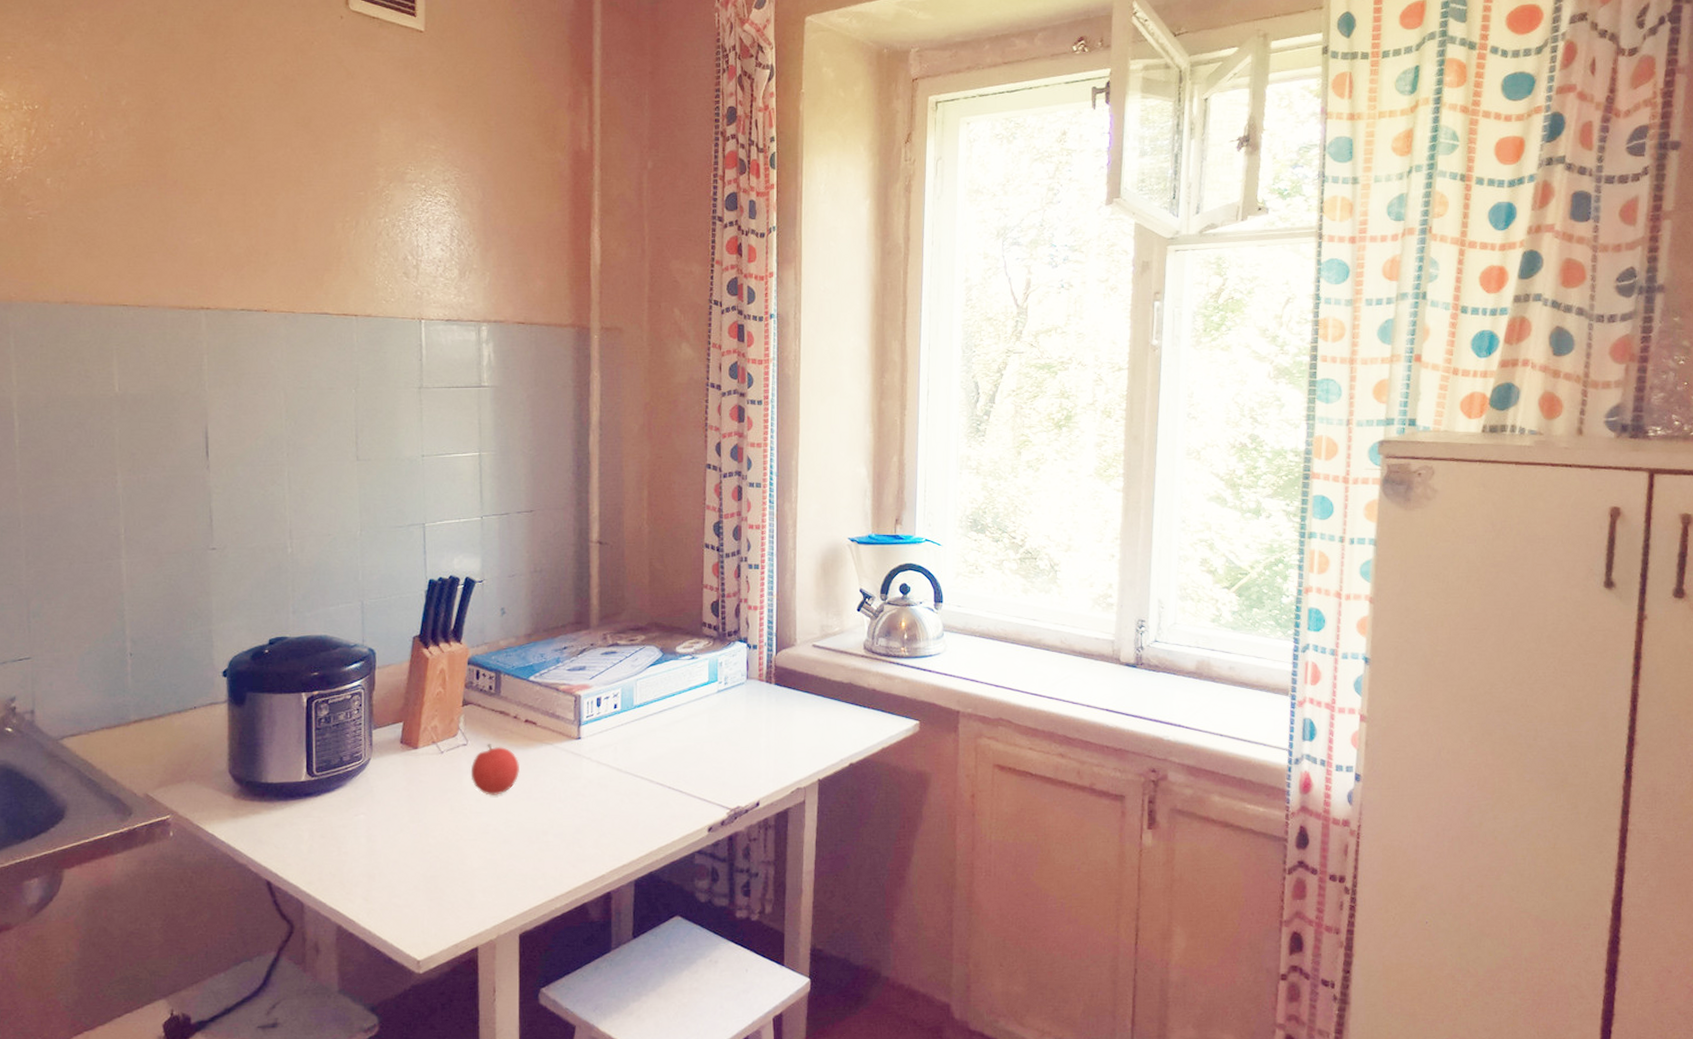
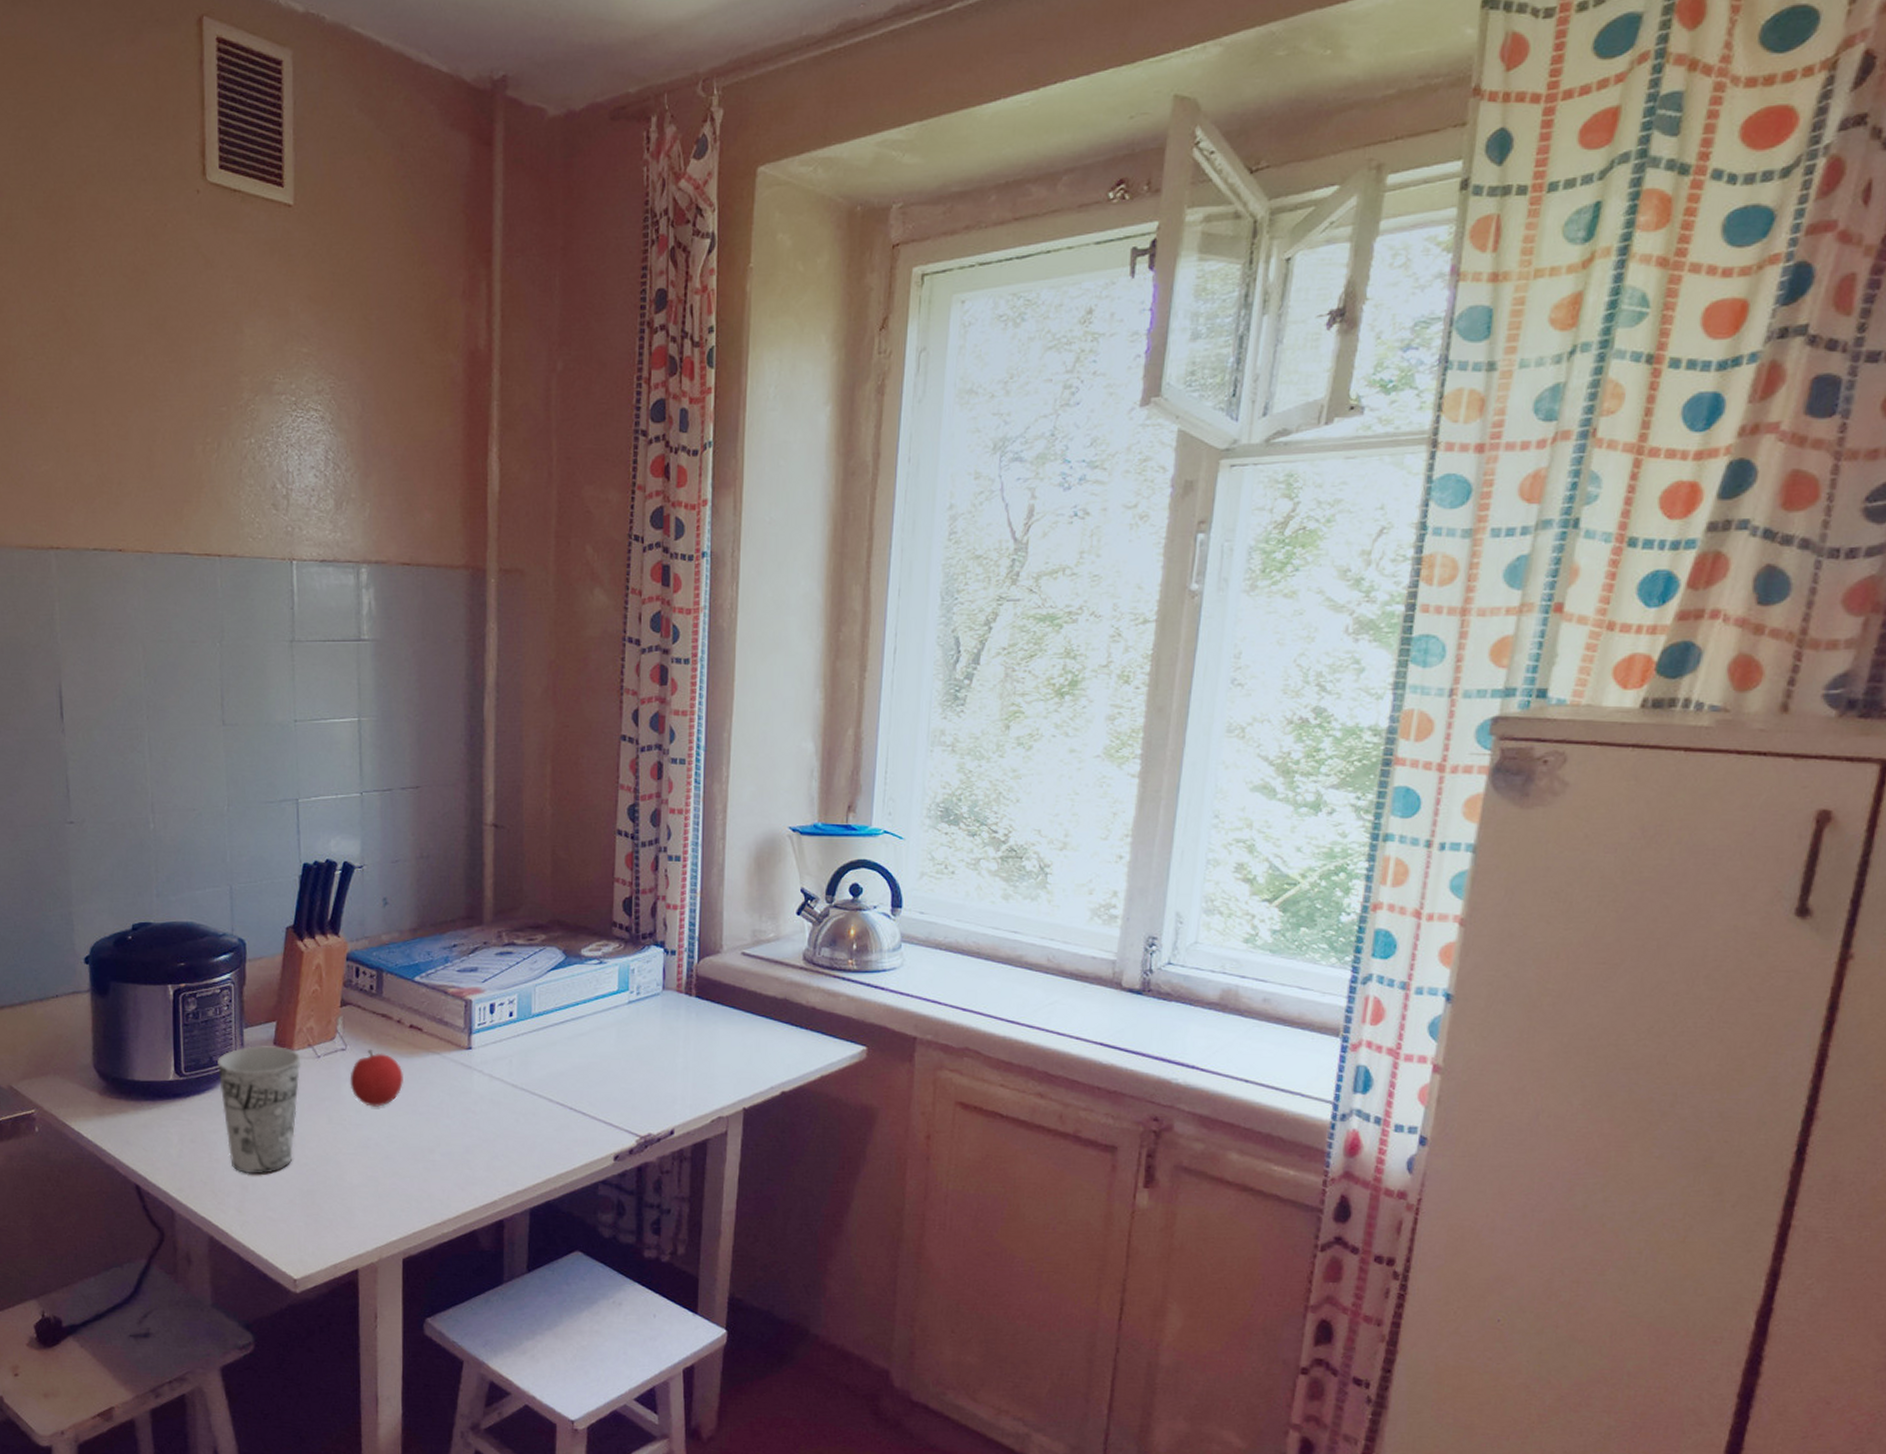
cup: none [347,745,426,865] -> present [217,1046,301,1174]

